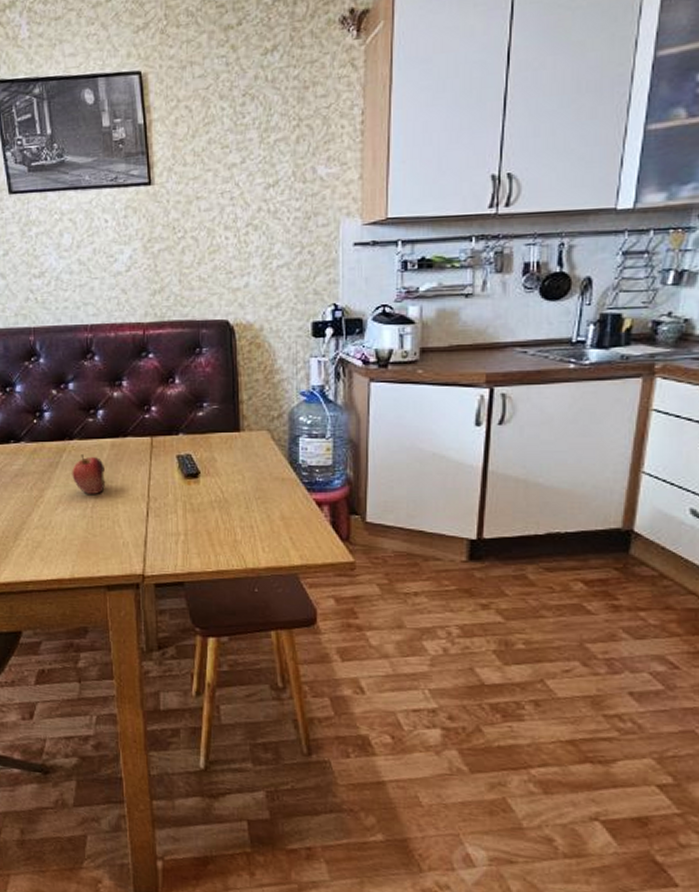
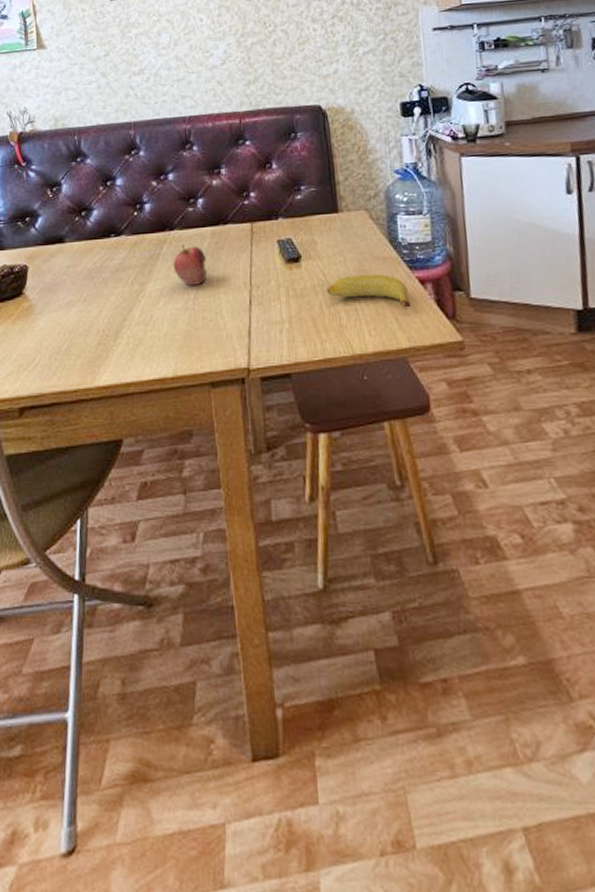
banana: none [224,493,305,528] -> present [327,274,410,308]

